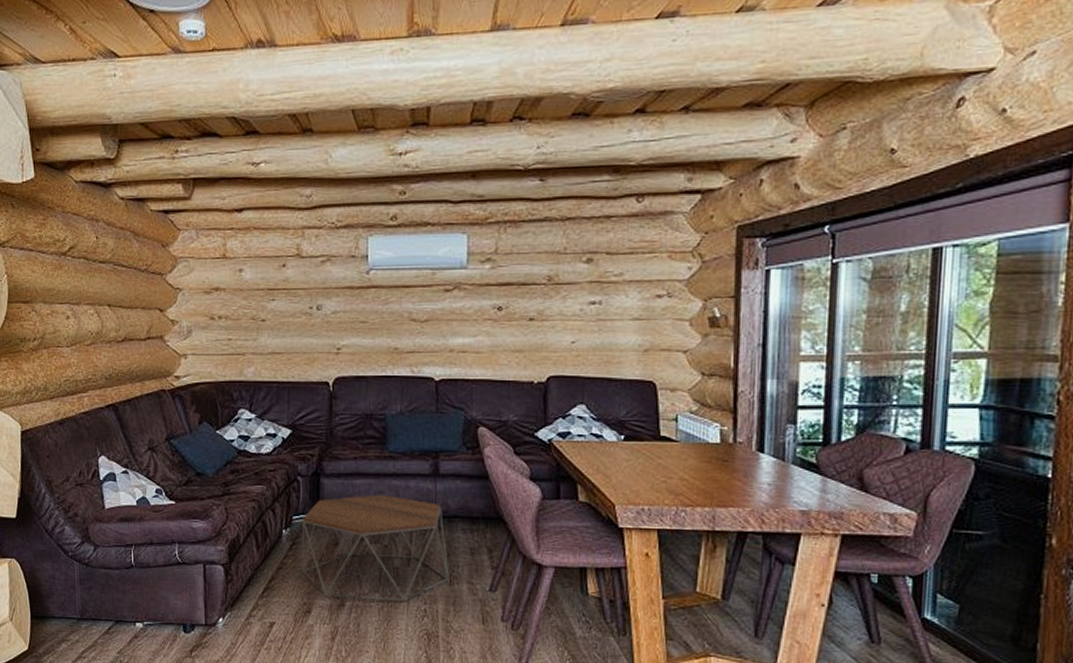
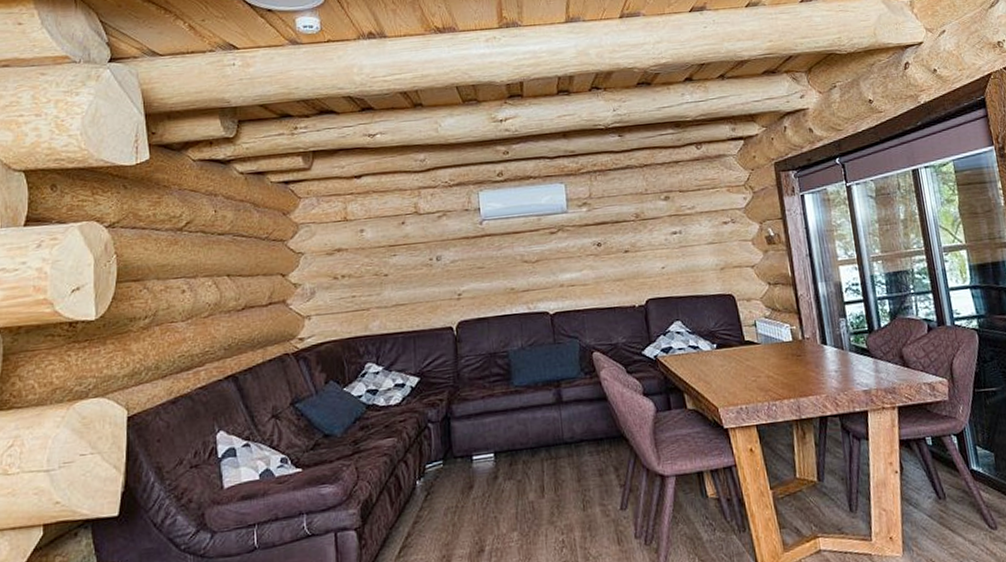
coffee table: present [301,494,450,601] -> none [436,428,583,545]

